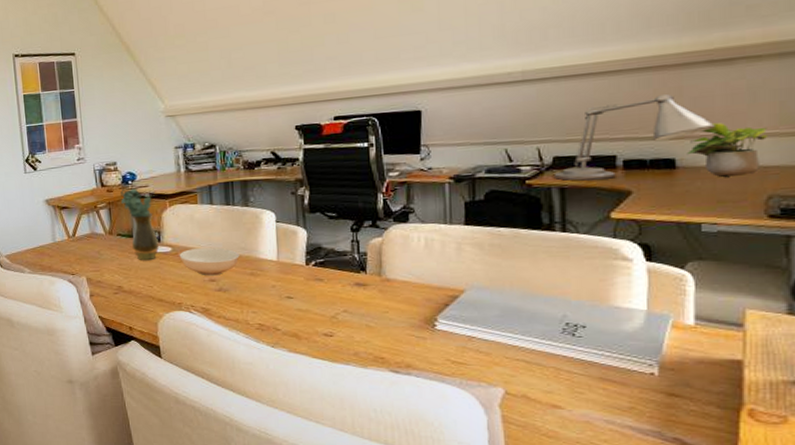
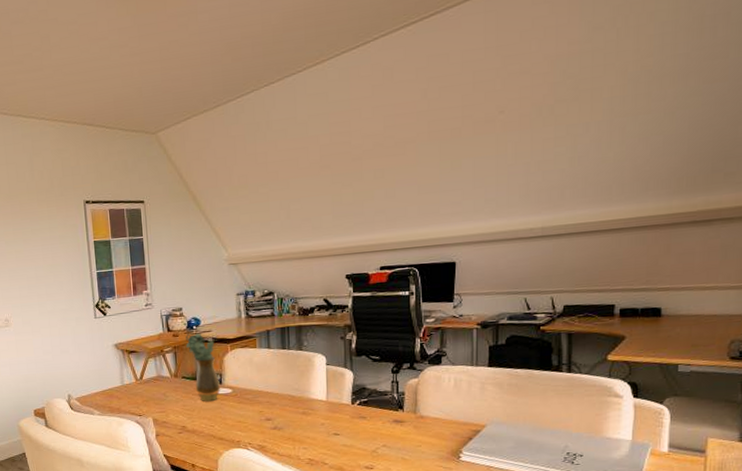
bowl: present [179,247,240,276] -> none [238,388,293,416]
desk lamp: present [553,93,715,181] -> none [563,250,694,327]
potted plant: present [687,123,767,177] -> none [670,276,734,324]

